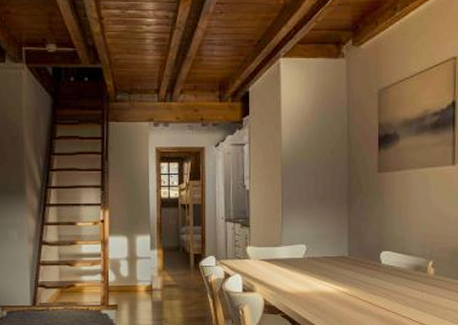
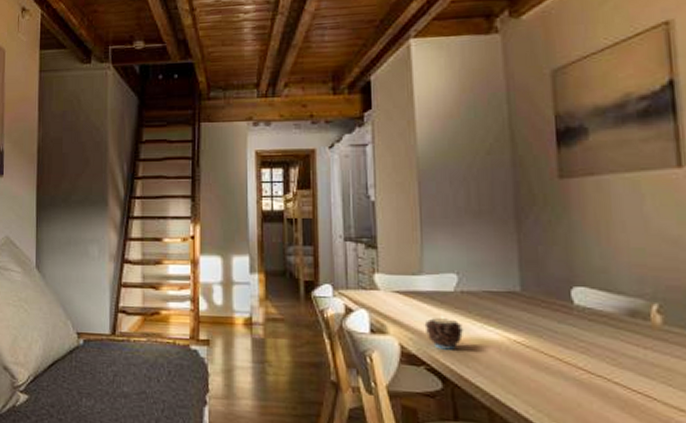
candle: none [281,276,309,301] -> present [424,315,464,350]

